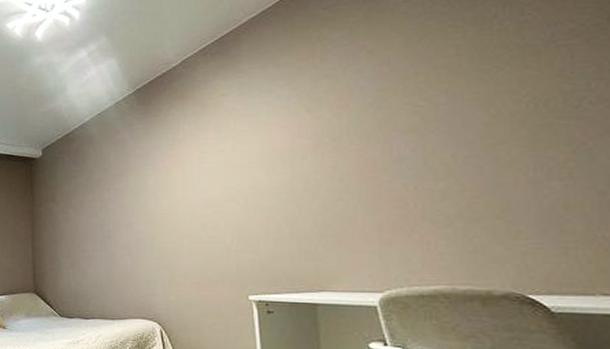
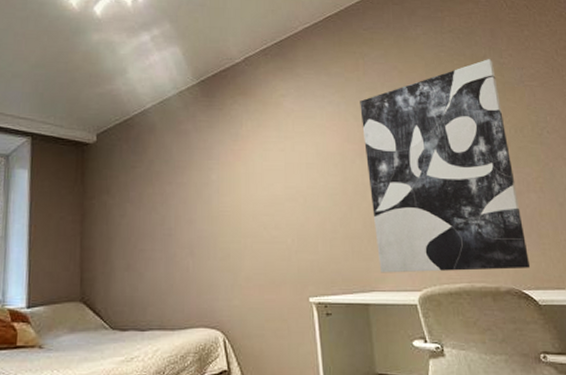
wall art: none [315,18,543,273] -> present [360,59,531,273]

